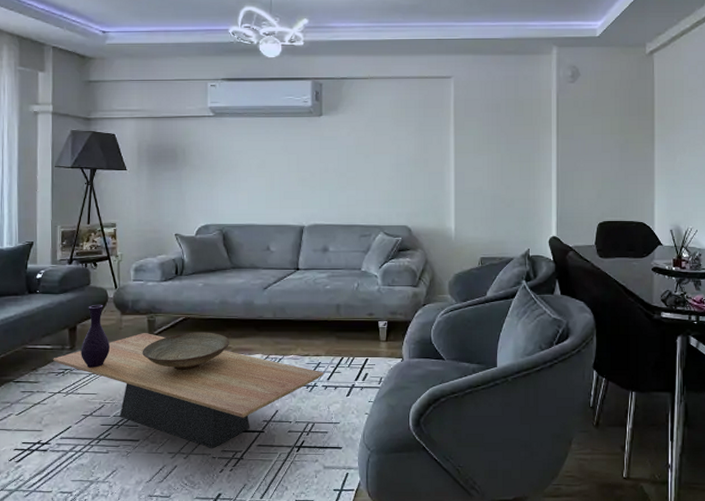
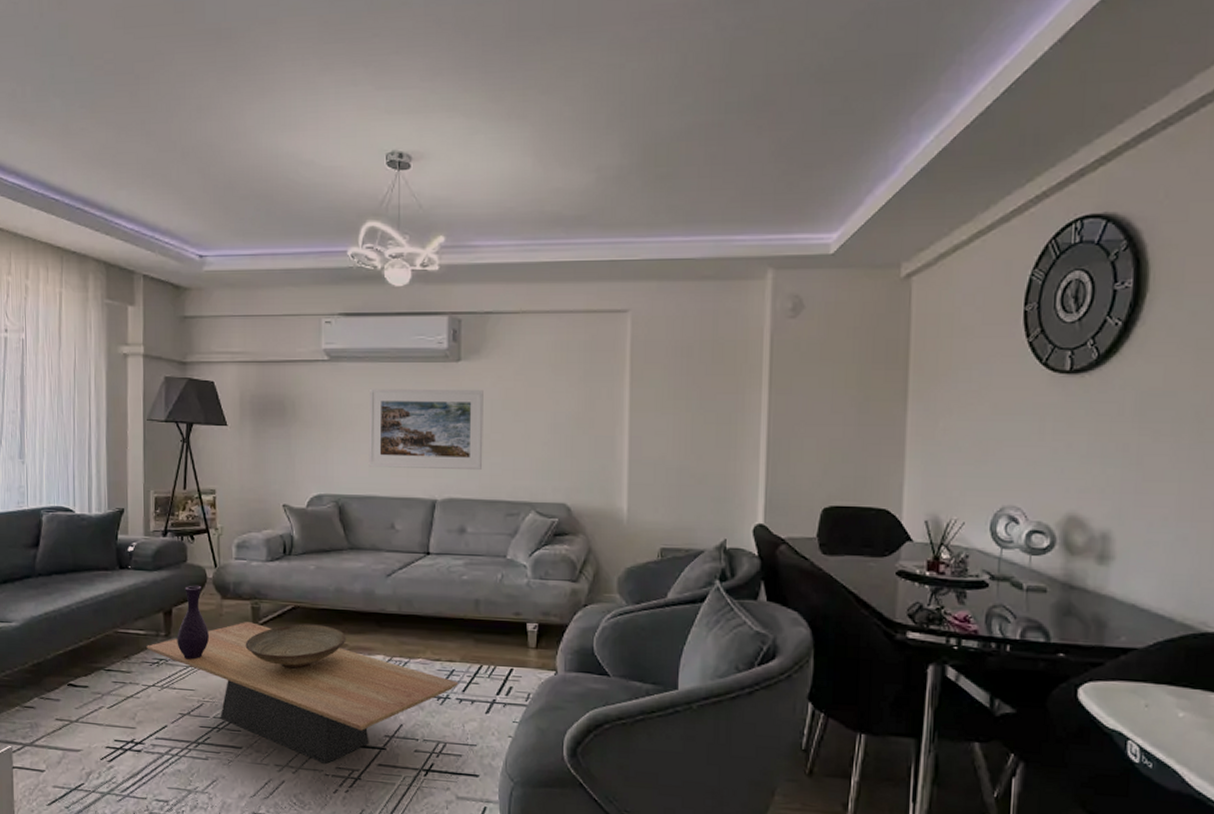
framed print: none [247,138,341,202] -> present [368,388,483,471]

